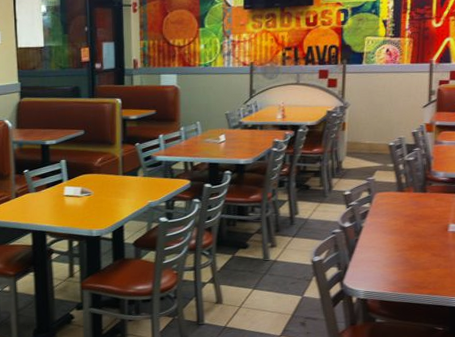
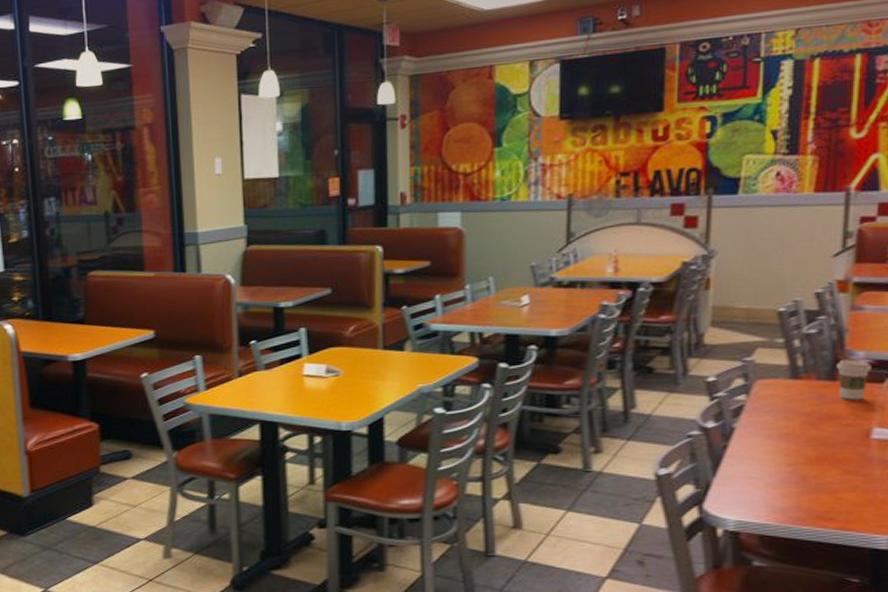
coffee cup: none [426,177,448,206] -> present [837,359,871,400]

